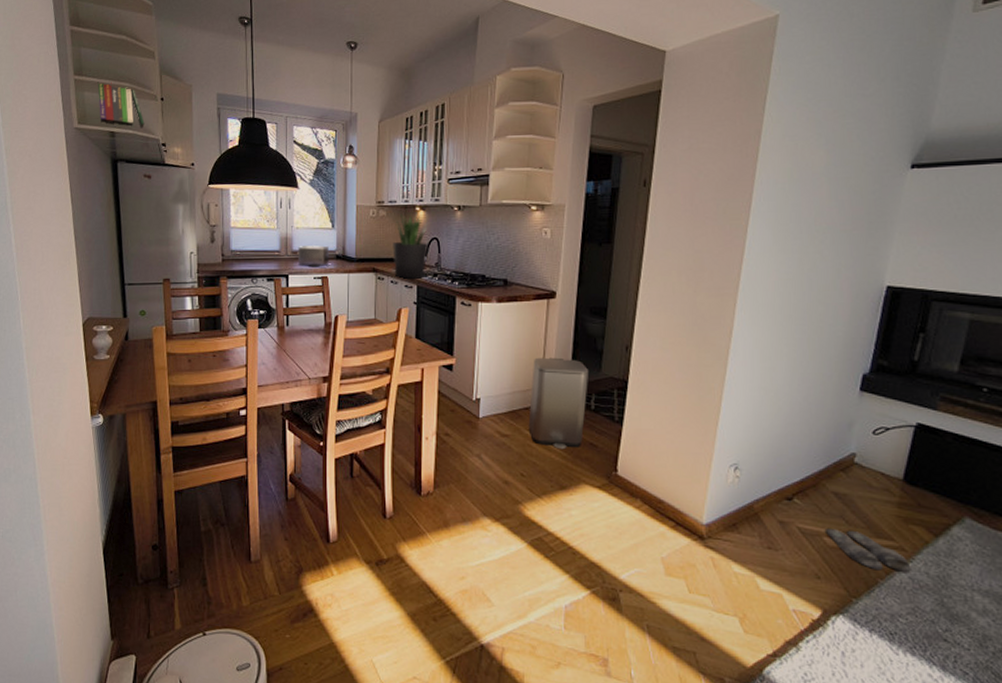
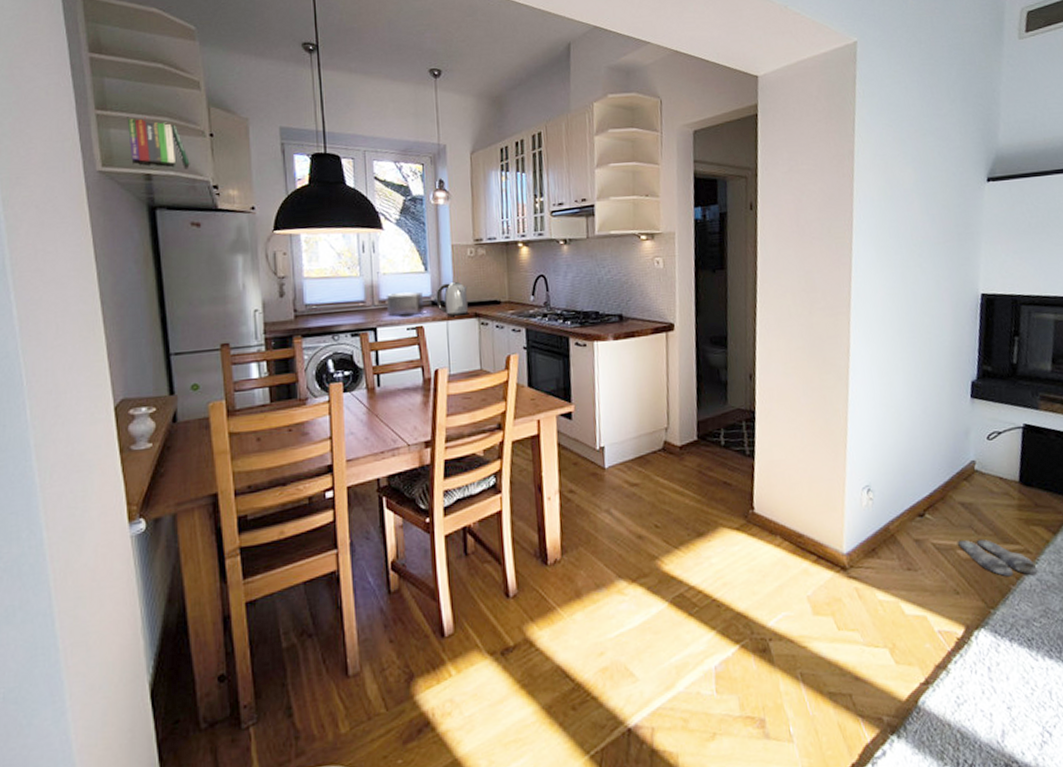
kettle: none [340,238,368,271] -> present [436,281,469,318]
planter: present [393,211,428,280] -> none [495,248,535,323]
pedal bin: present [528,357,589,450] -> none [657,393,716,493]

